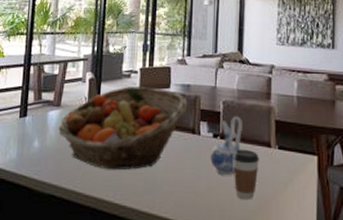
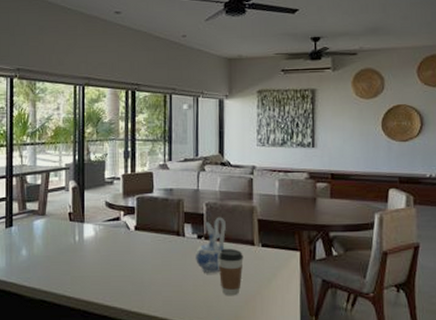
fruit basket: present [58,86,188,171] -> none [45,193,172,274]

